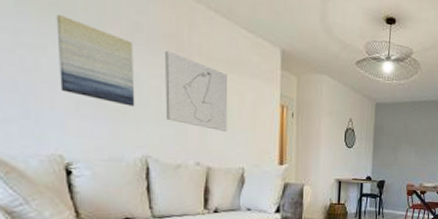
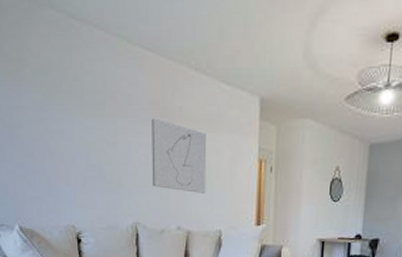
wall art: present [56,14,135,107] -> none [70,99,128,177]

